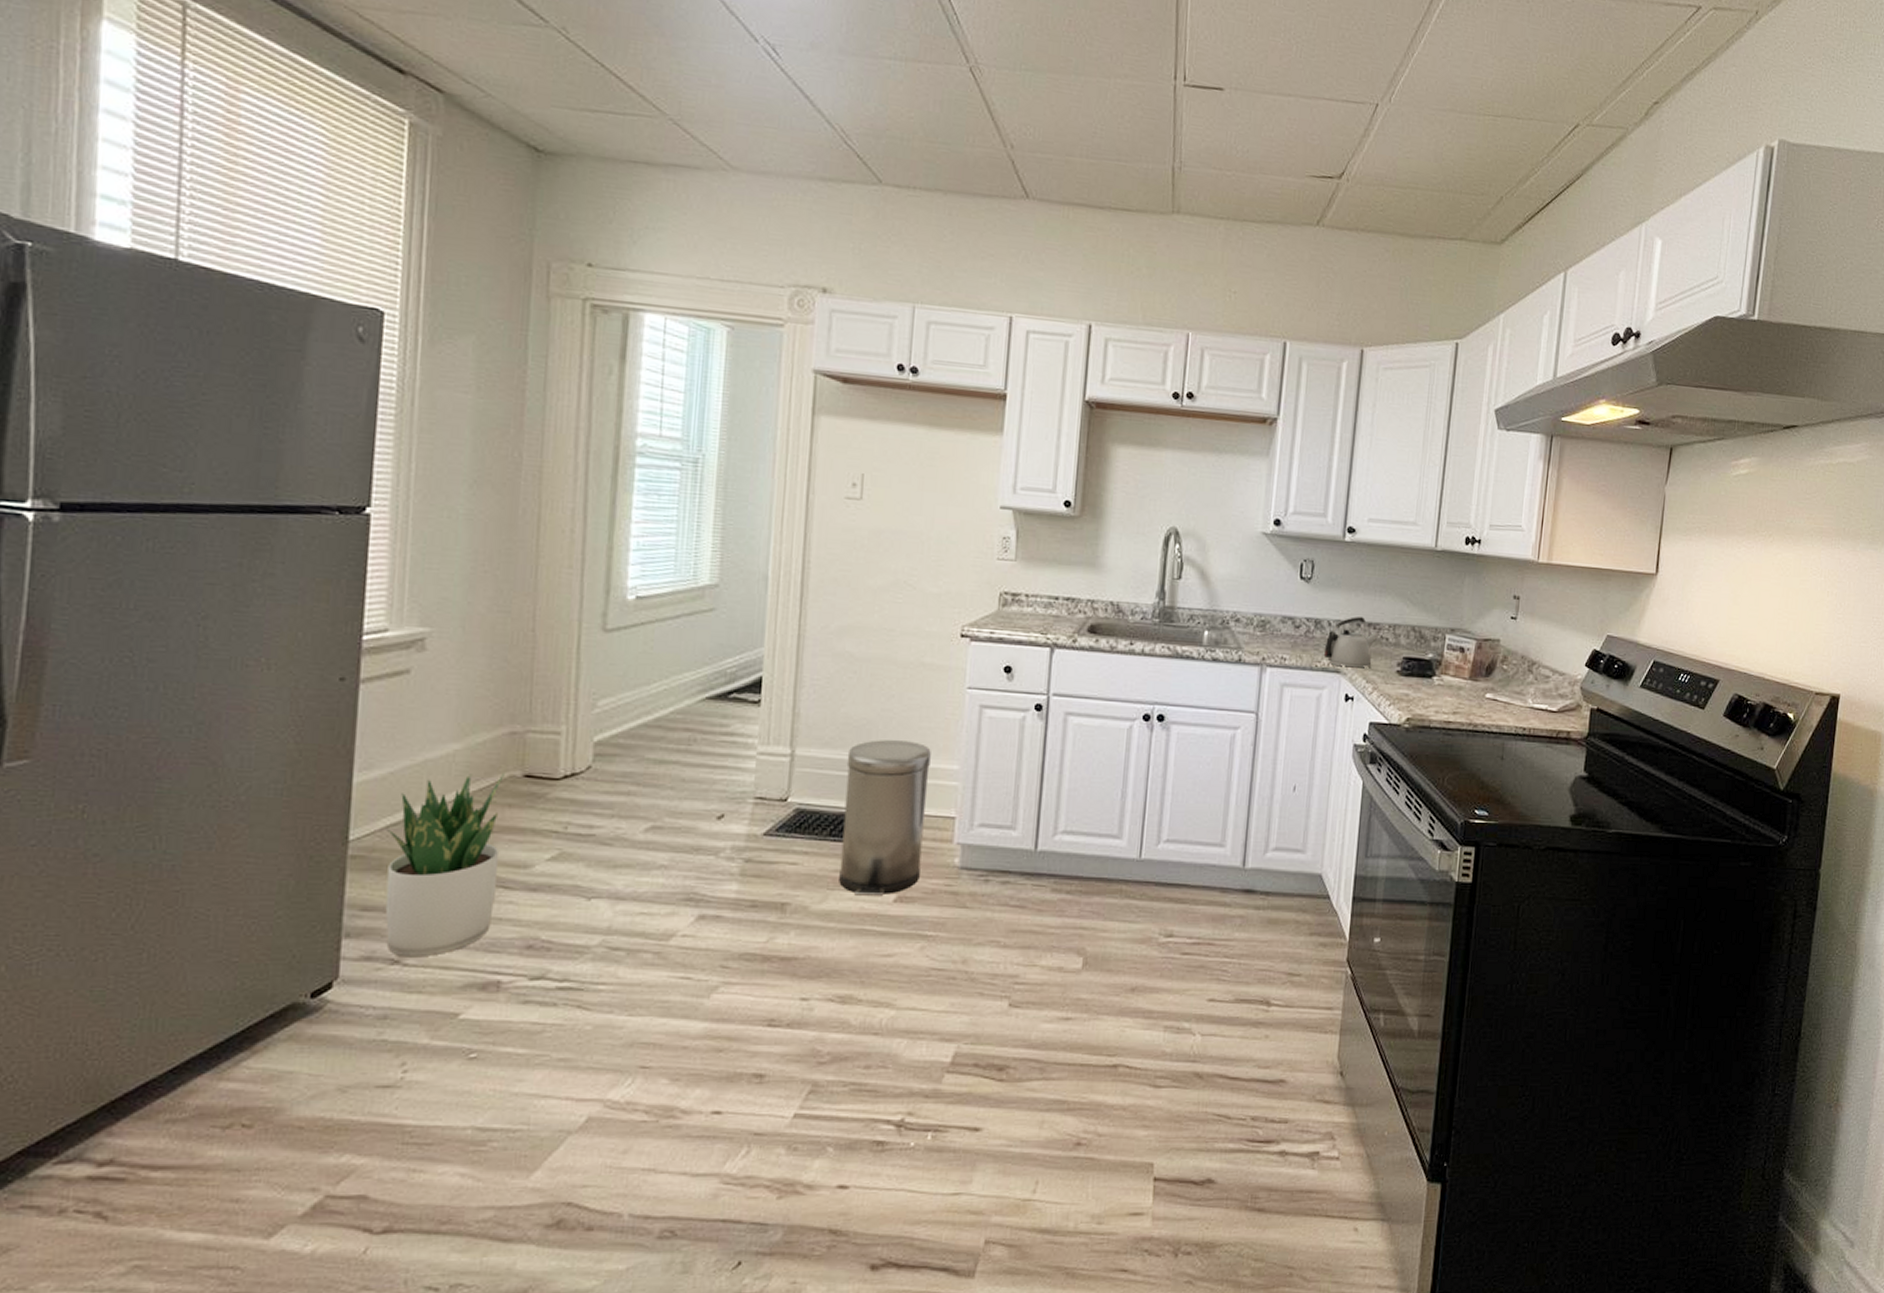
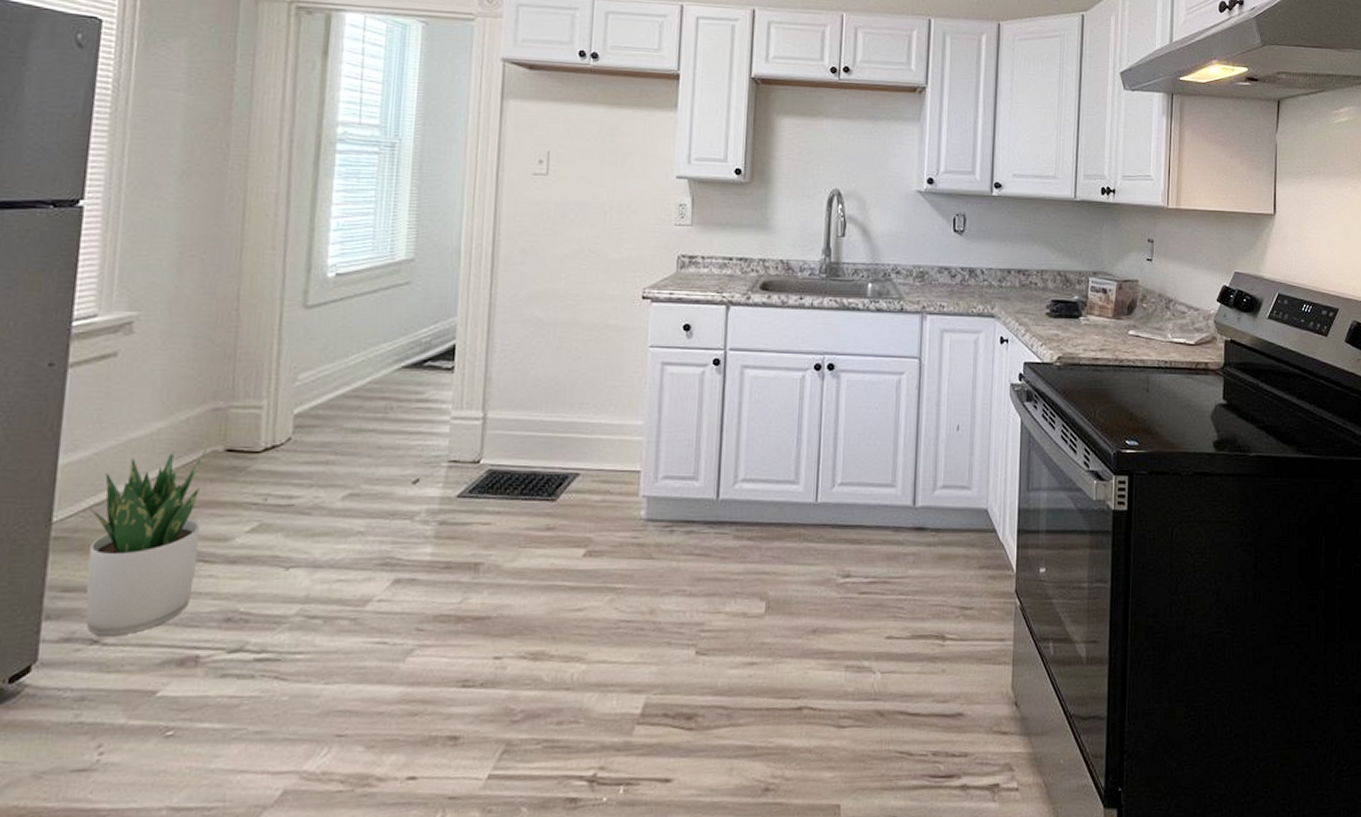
pedal bin: present [839,740,931,897] -> none [530,400,616,553]
kettle: present [1325,617,1380,669] -> none [980,264,1029,312]

